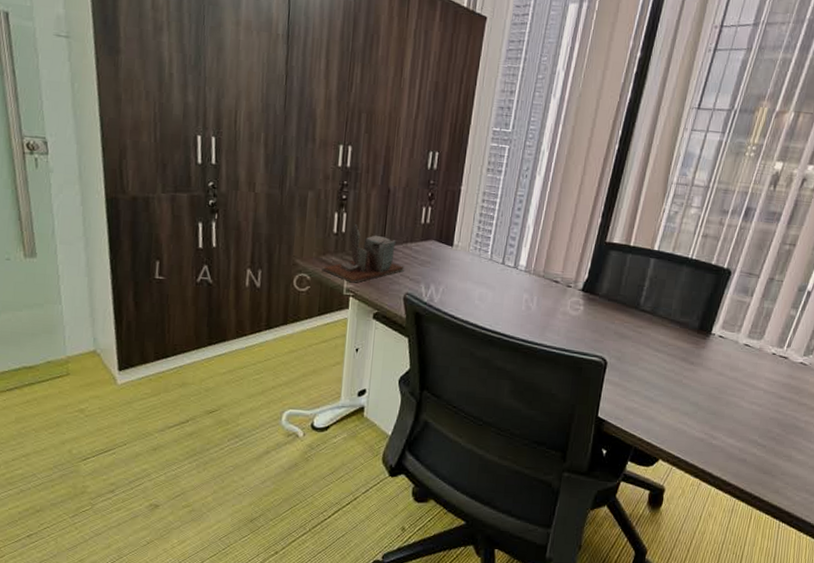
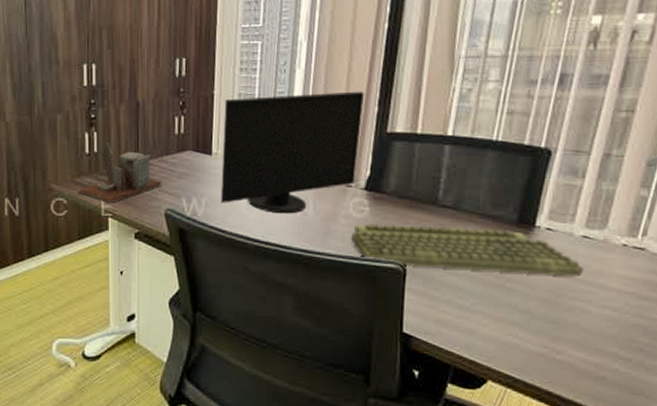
computer monitor: none [456,196,592,307] -> present [220,91,365,214]
computer keyboard: none [565,321,742,377] -> present [352,224,584,277]

